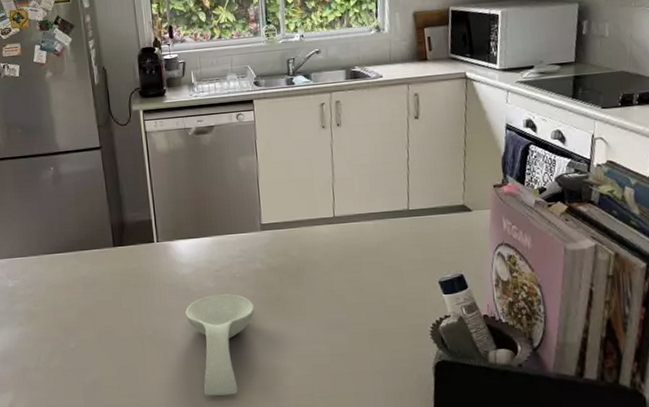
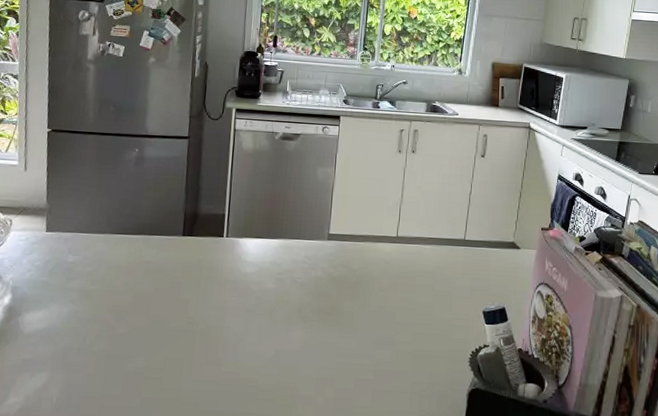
spoon rest: present [184,294,255,396] -> none [240,297,309,400]

